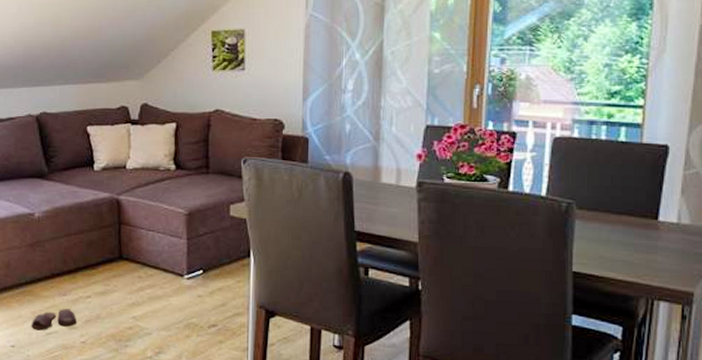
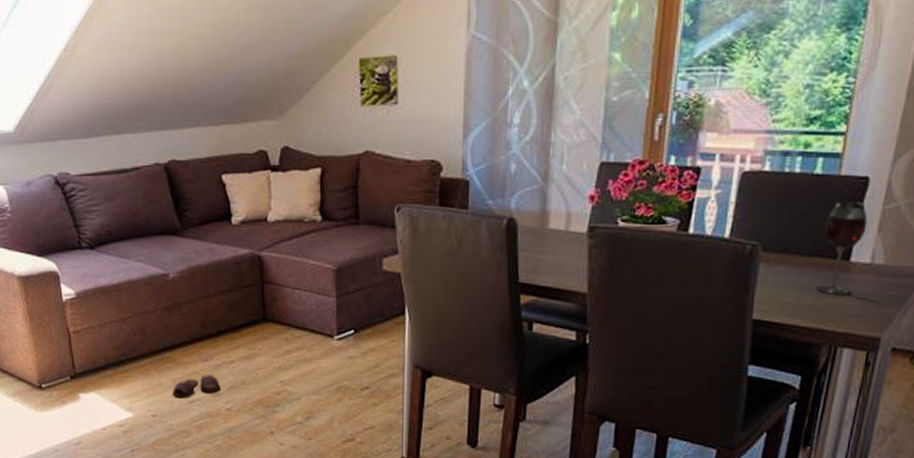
wineglass: none [630,166,671,251] -> present [816,201,868,295]

